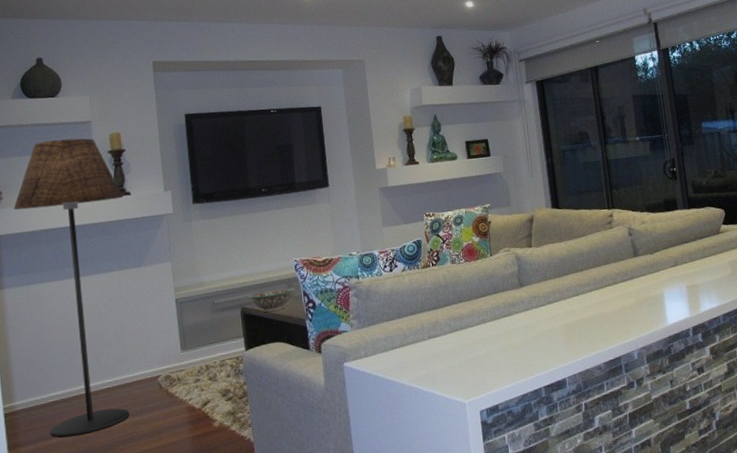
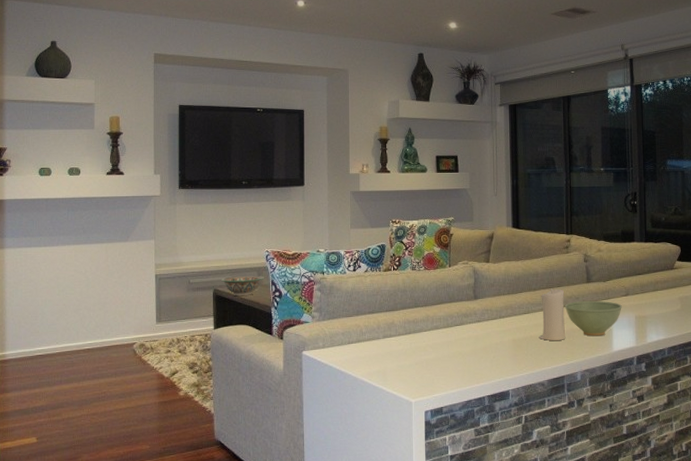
floor lamp: present [13,138,130,438] -> none [20,118,117,389]
candle: none [588,266,618,322] -> present [539,288,566,341]
bowl: none [613,274,672,313] -> present [564,300,622,337]

